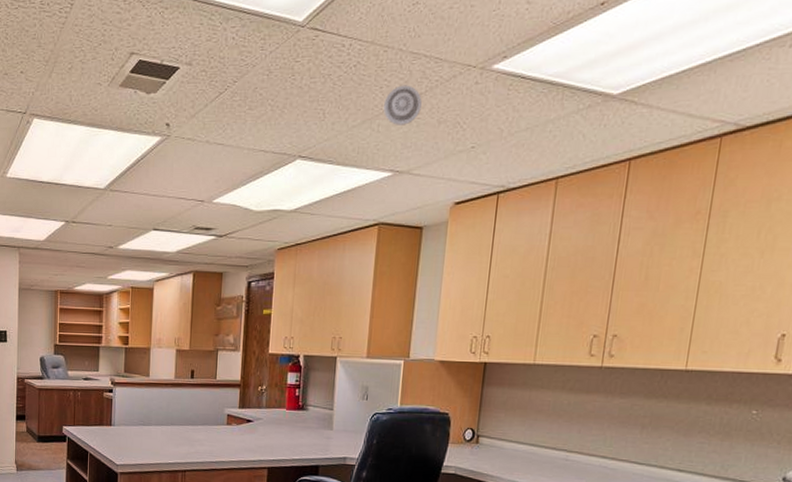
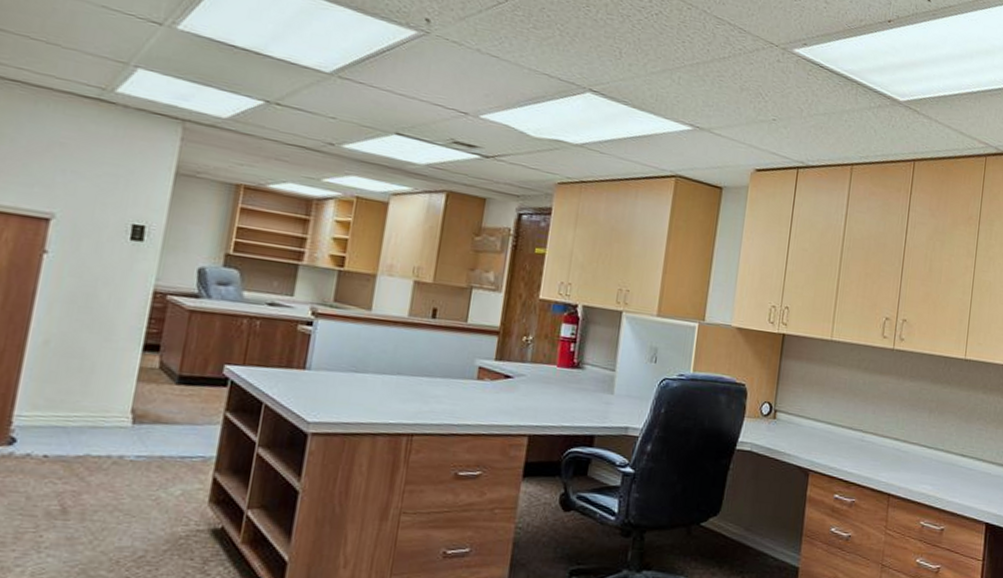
smoke detector: present [384,85,422,125] -> none [685,44,725,84]

